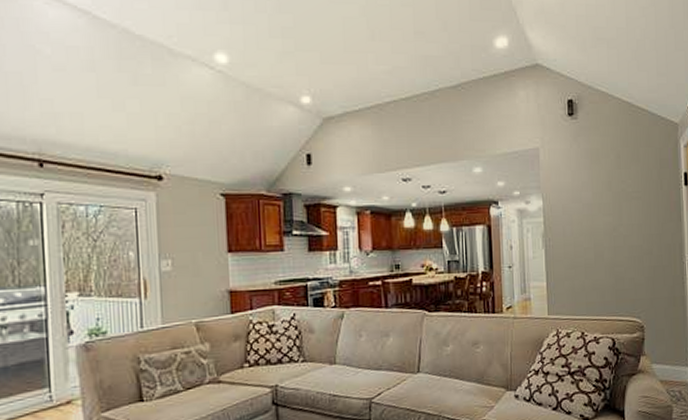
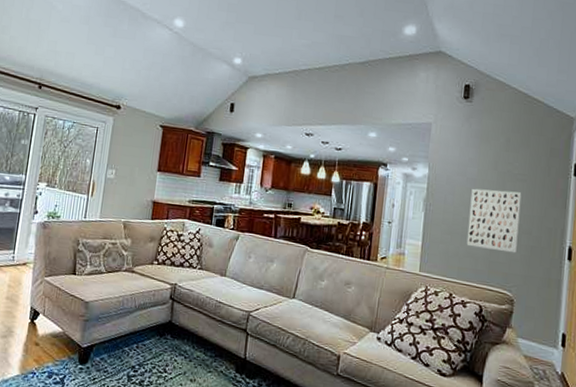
wall art: none [589,211,640,278] -> present [466,188,522,254]

